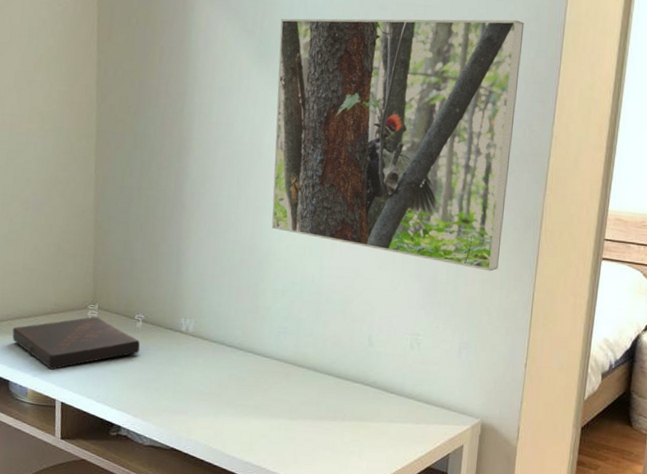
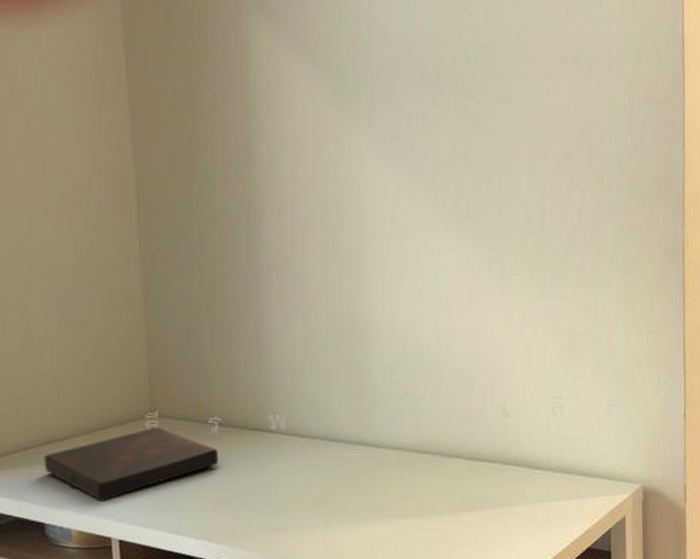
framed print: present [271,18,525,272] -> none [358,36,642,316]

